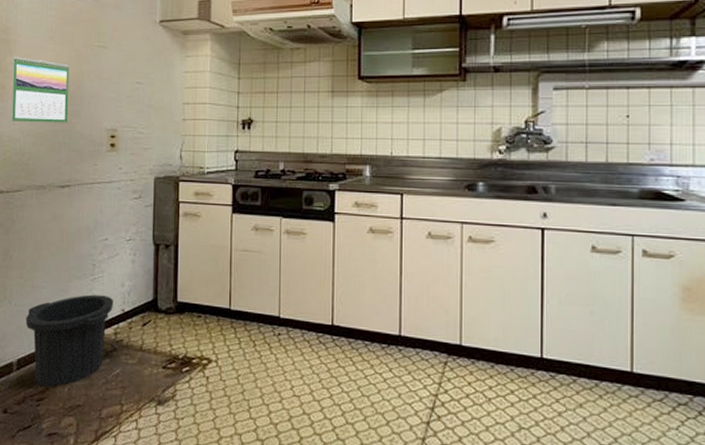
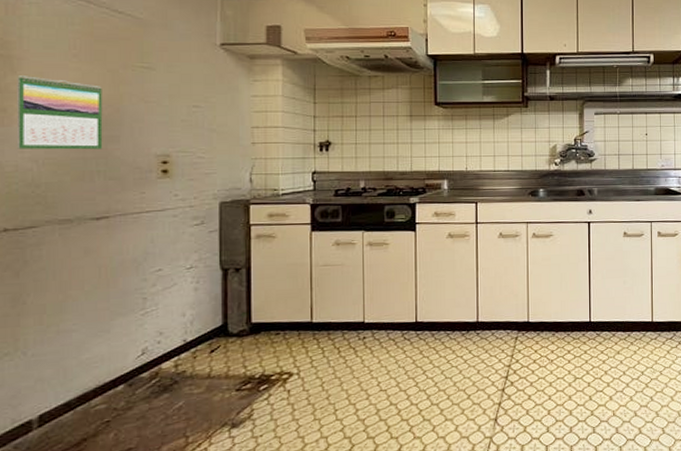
trash can: present [25,294,113,387] -> none [49,328,172,439]

